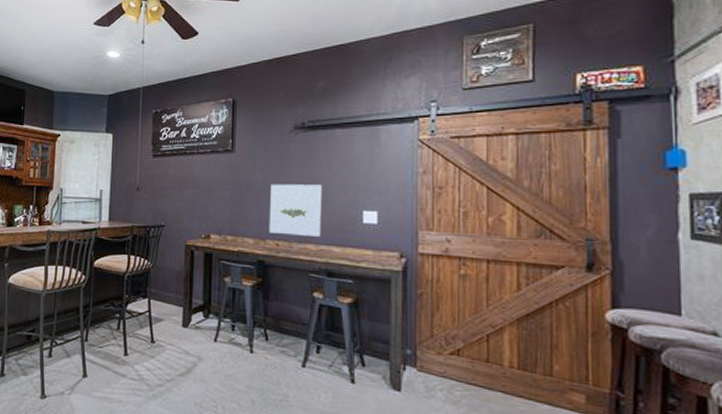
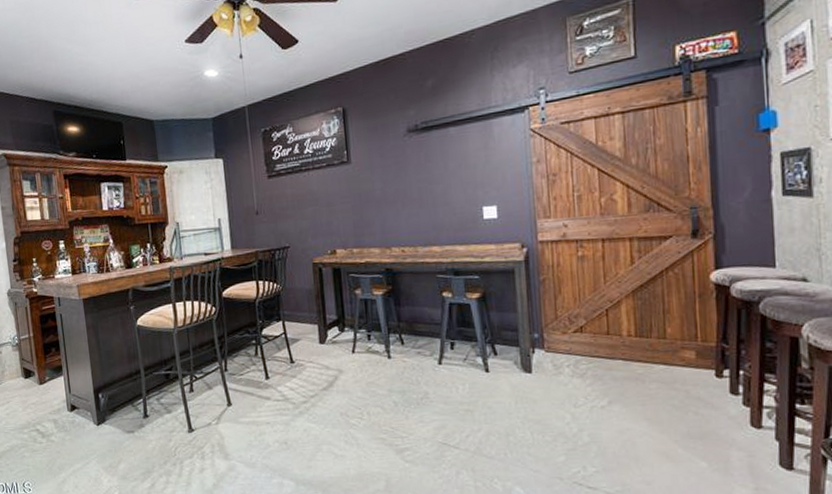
wall art: present [269,184,323,237] -> none [390,186,444,241]

